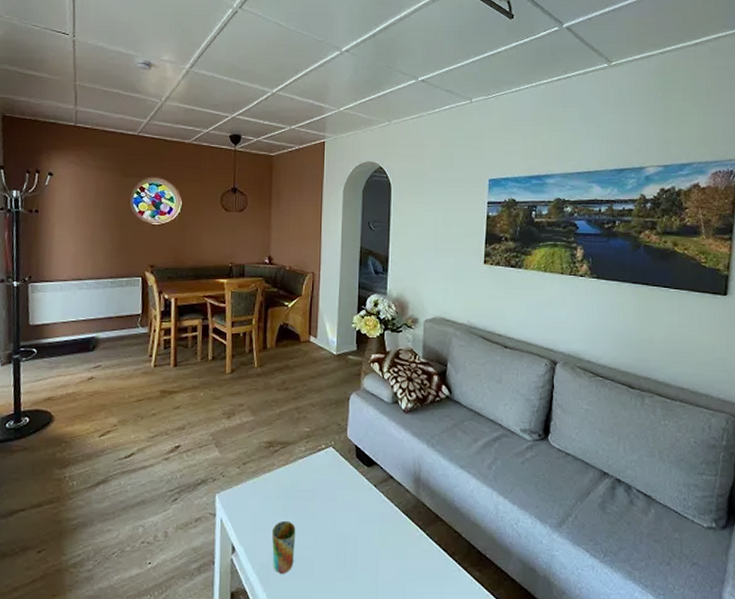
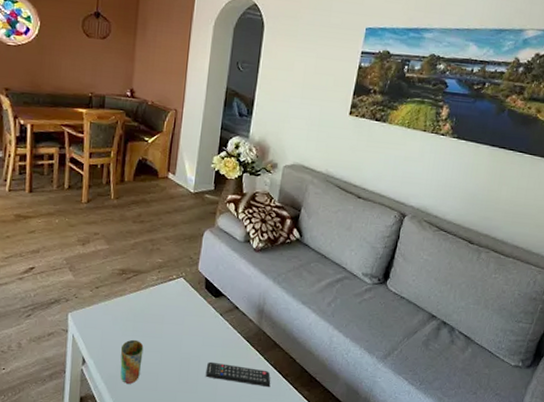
remote control: none [364,542,437,570] -> present [205,361,271,388]

